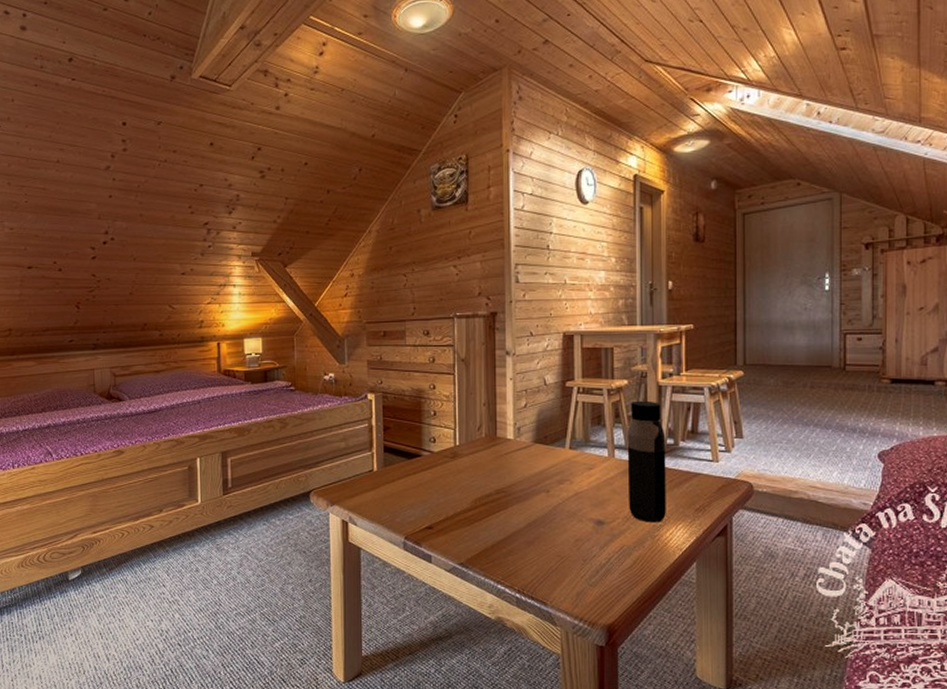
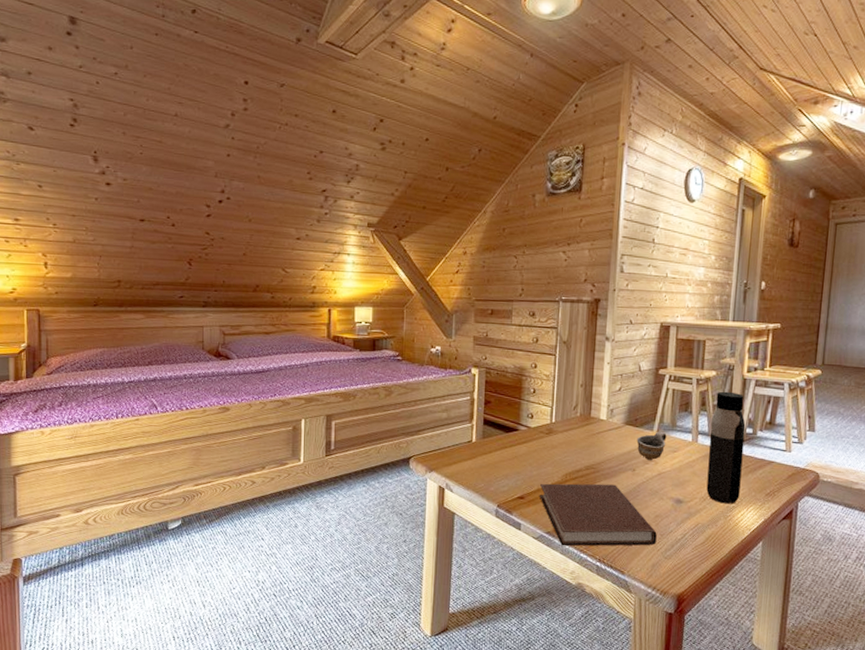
notebook: none [449,508,579,578] -> present [540,483,657,547]
cup: none [548,448,581,481] -> present [636,431,667,461]

